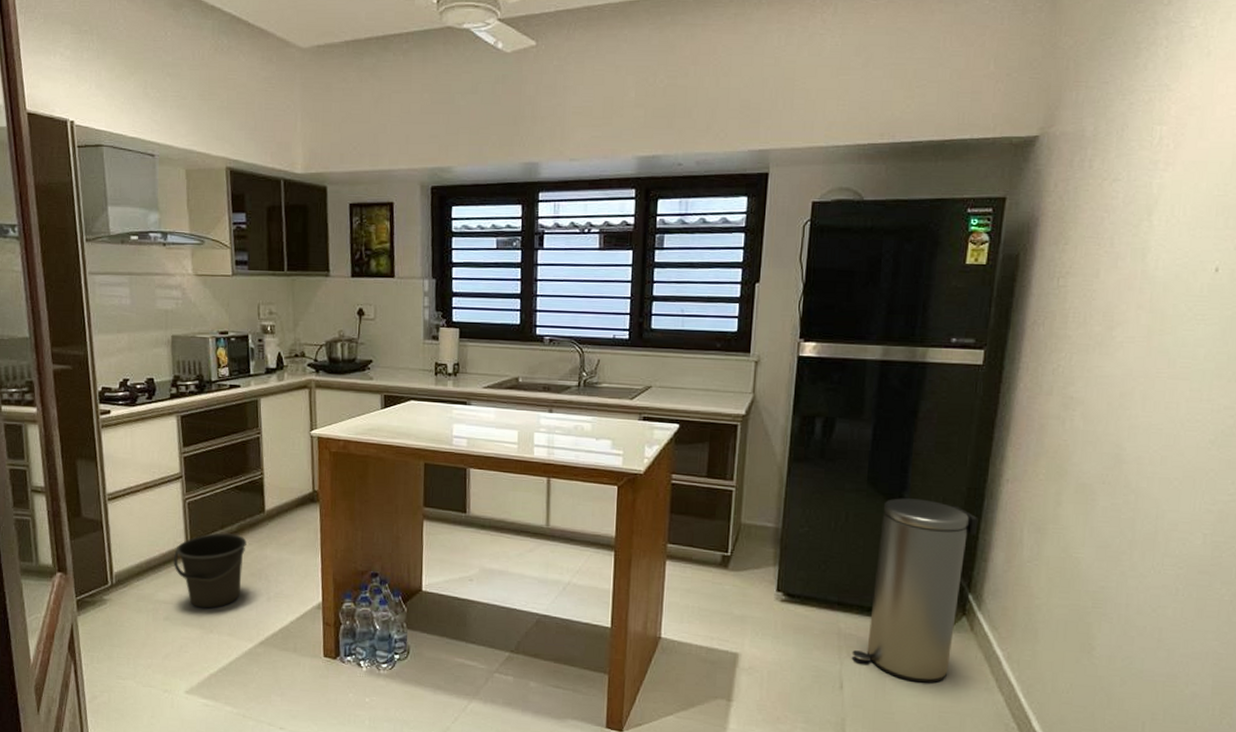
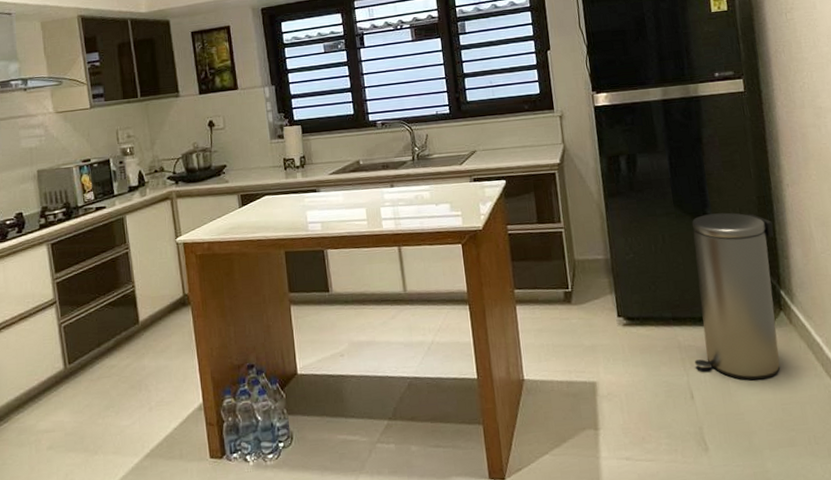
bucket: present [173,533,247,609] -> none [52,349,124,431]

